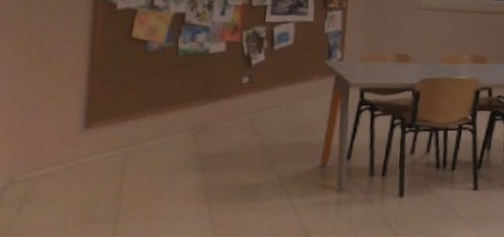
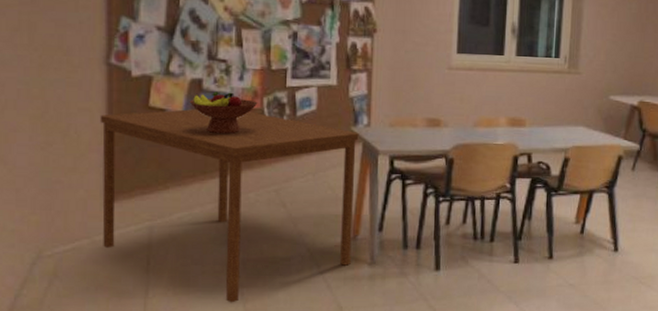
dining table: none [77,41,333,228] -> present [100,109,359,303]
fruit bowl: none [171,25,238,66] -> present [189,91,258,135]

